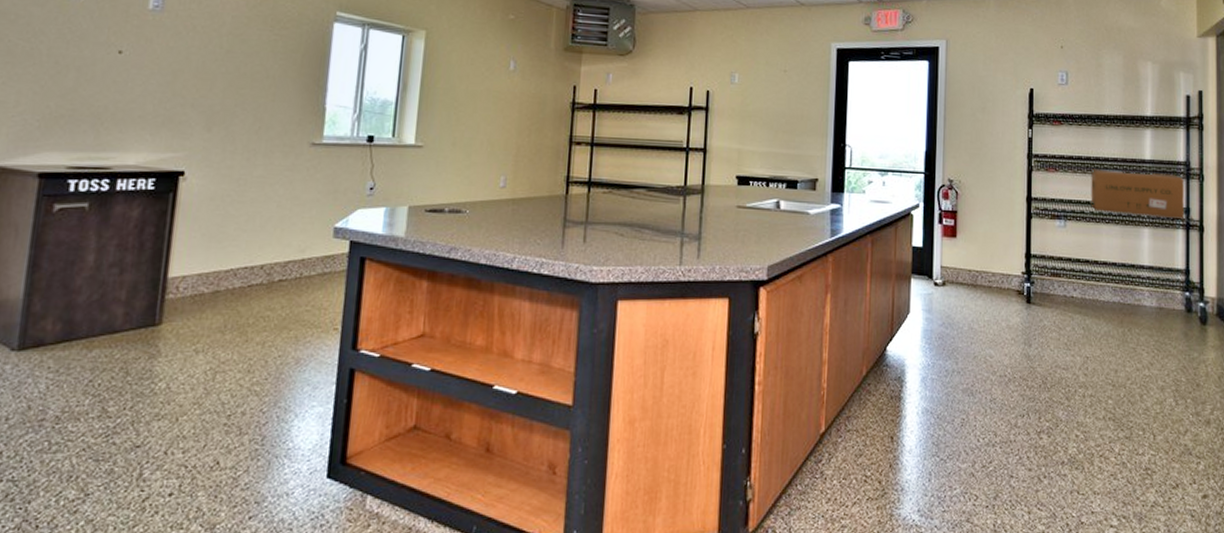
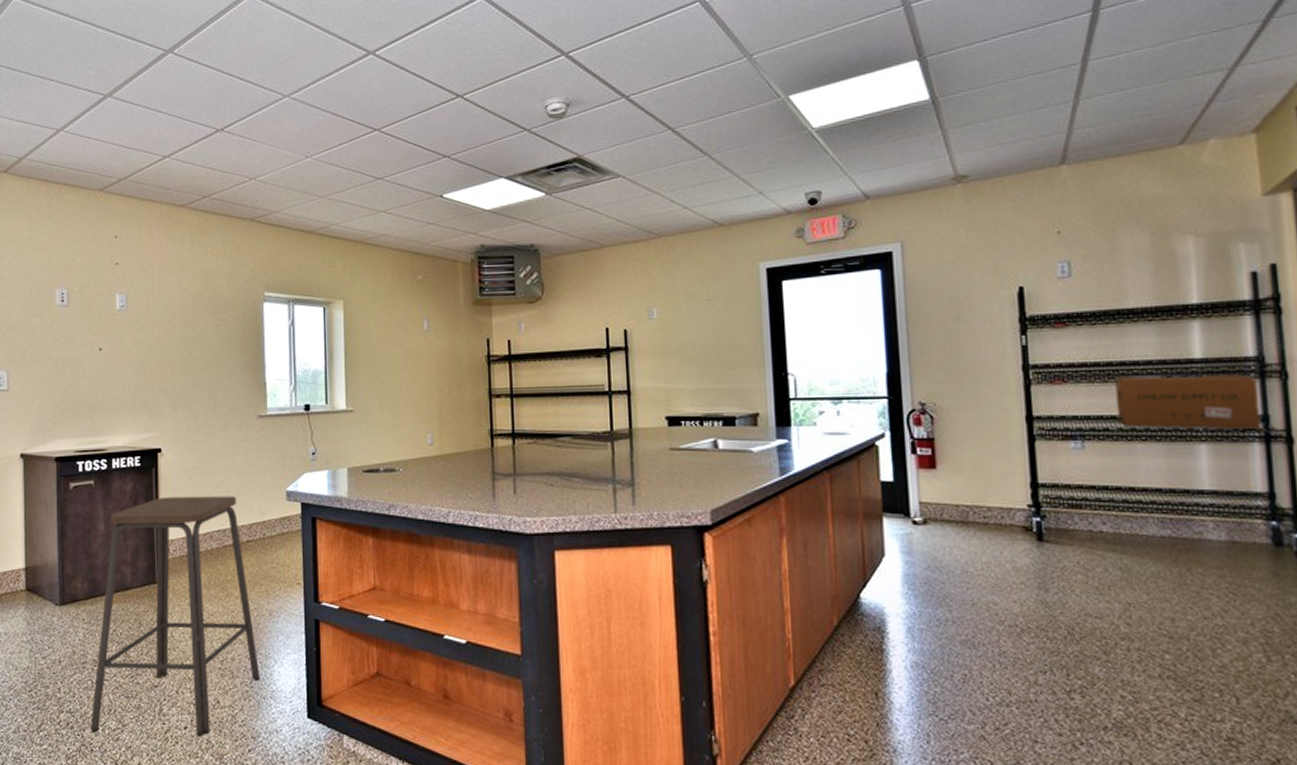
bar stool: none [38,226,276,504] -> present [90,496,261,736]

